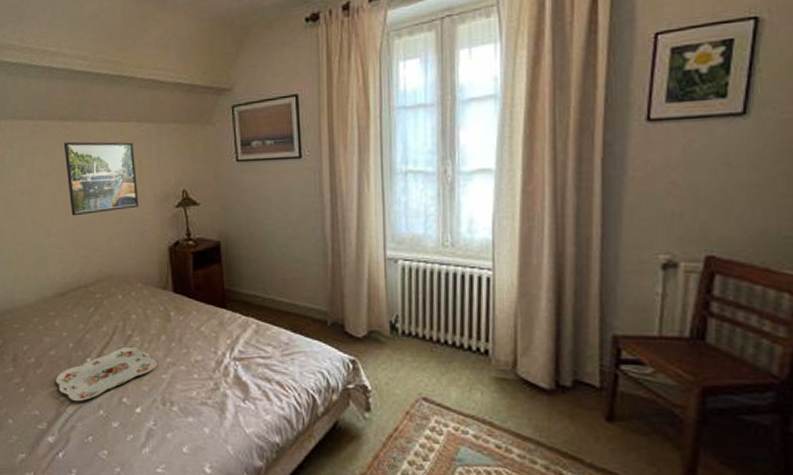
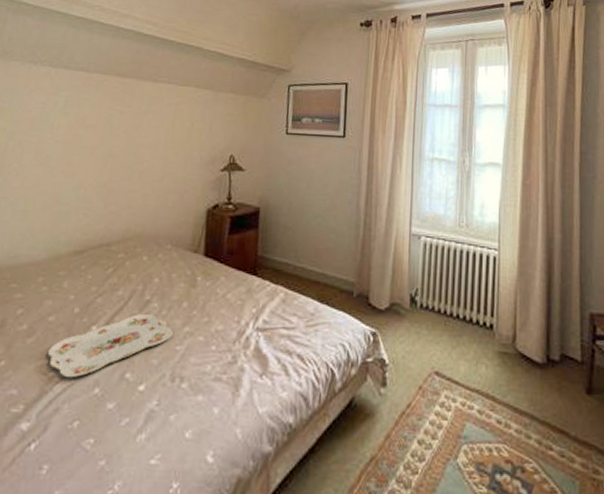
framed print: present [63,141,139,216] -> none [109,97,189,171]

